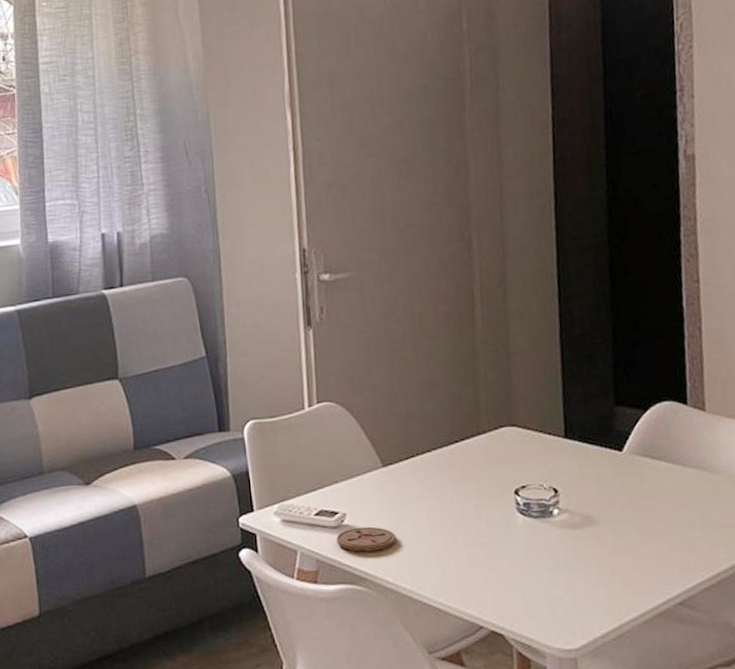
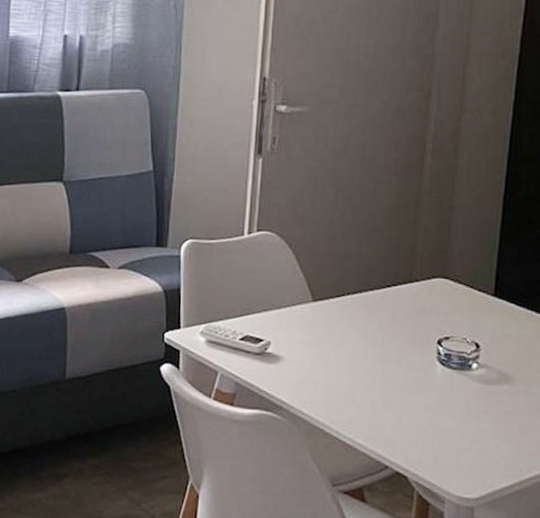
coaster: present [336,526,397,552] -> none [258,356,317,382]

